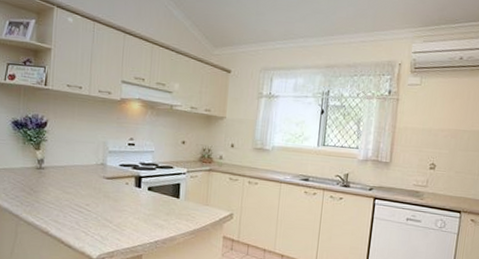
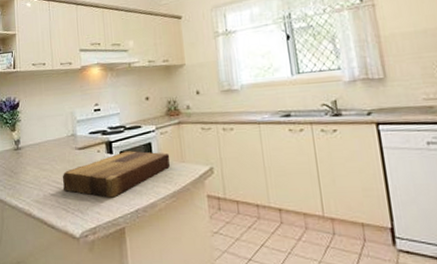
cutting board: none [85,187,196,228] -> present [62,151,170,198]

